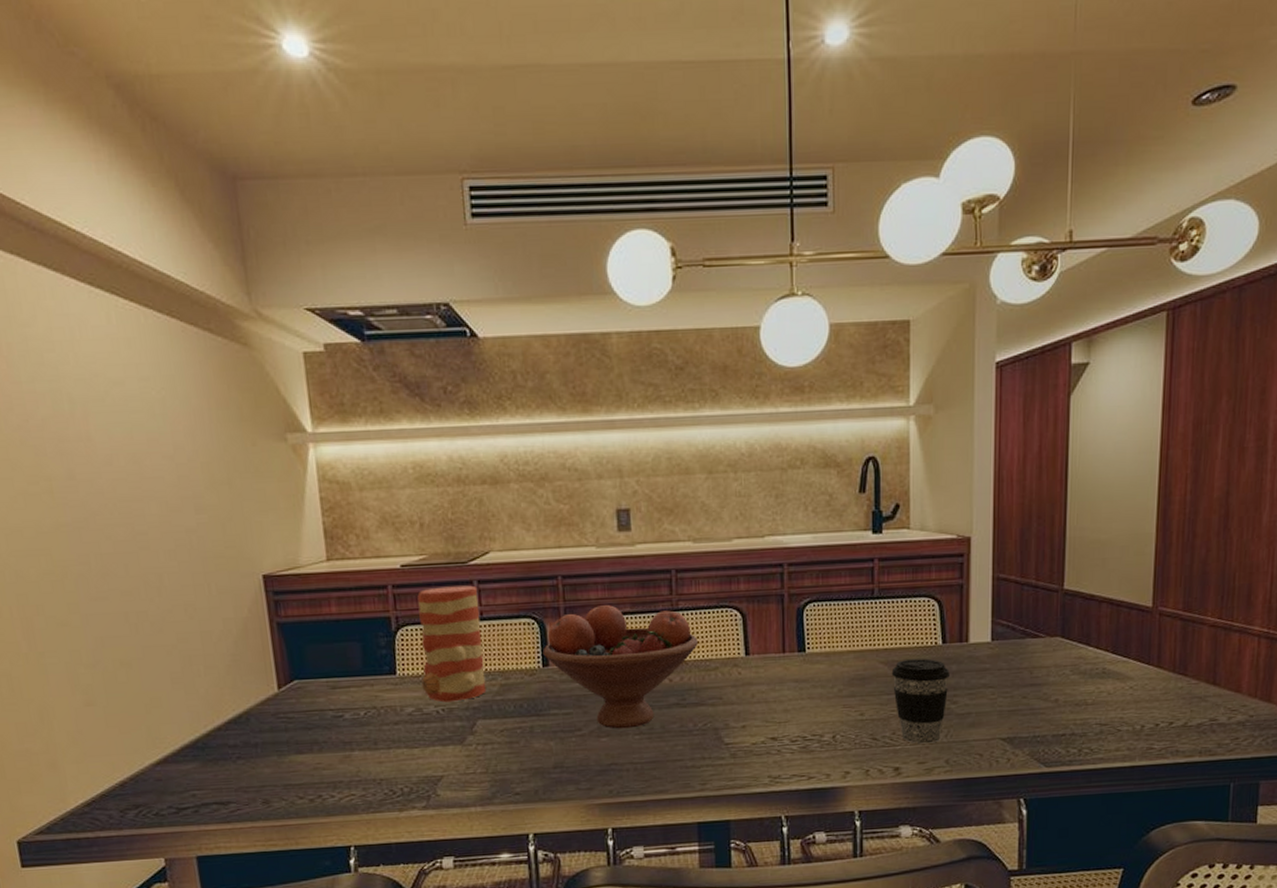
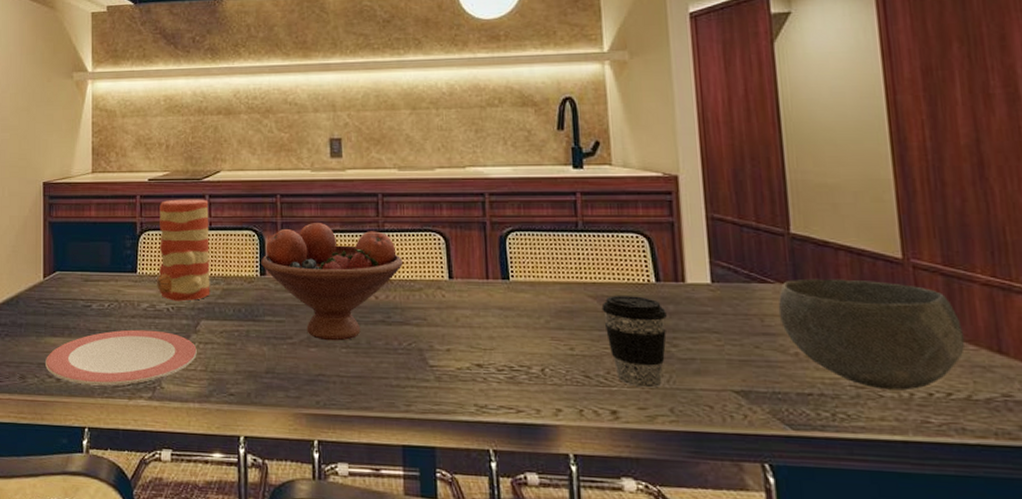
plate: none [293,736,475,802] -> present [46,329,197,386]
bowl: none [1046,629,1190,725] -> present [778,278,965,391]

